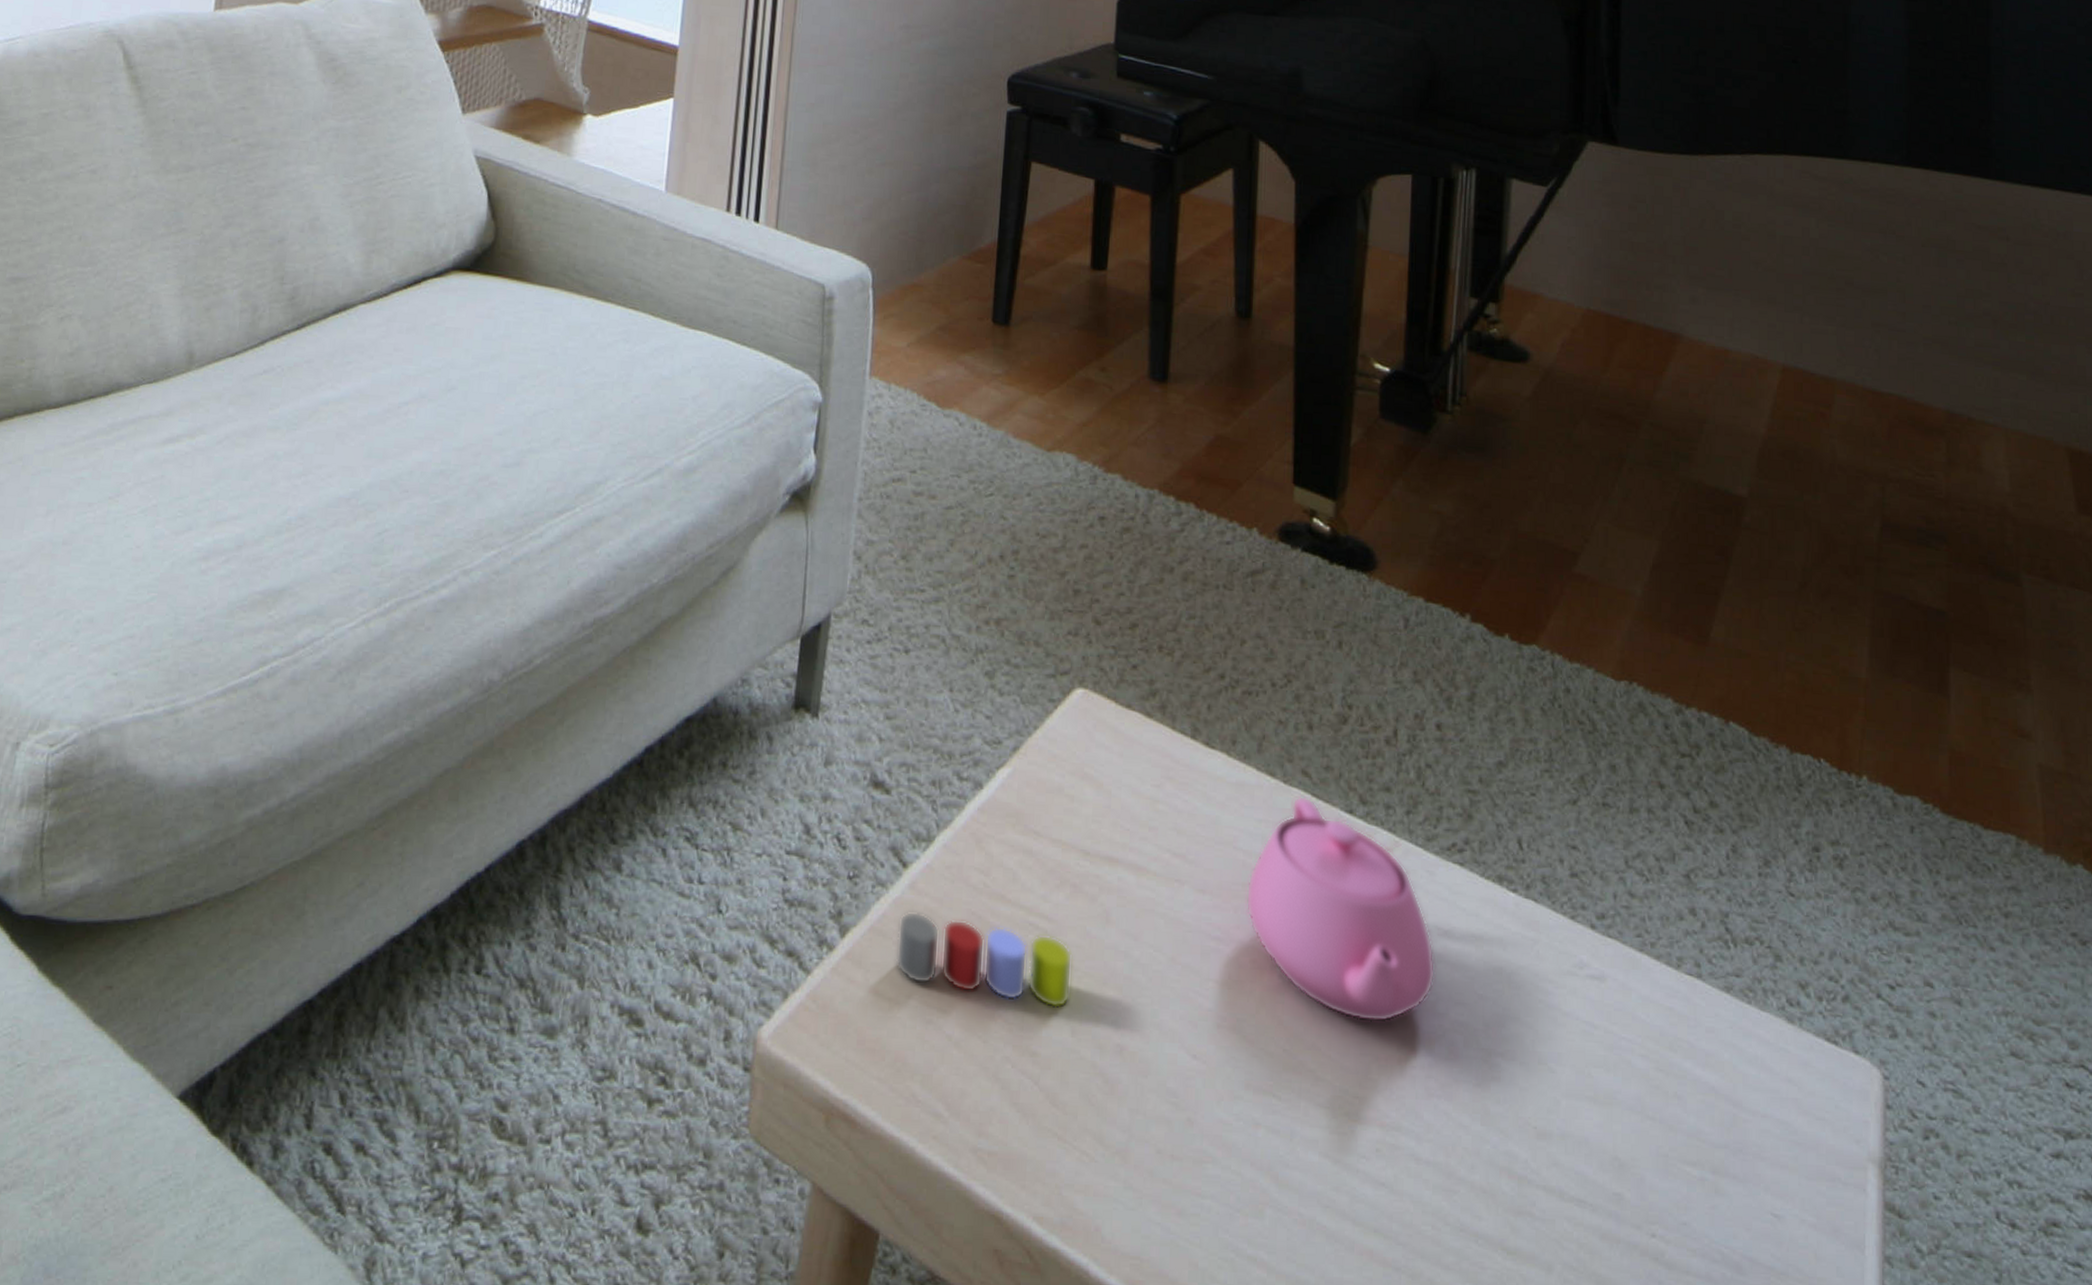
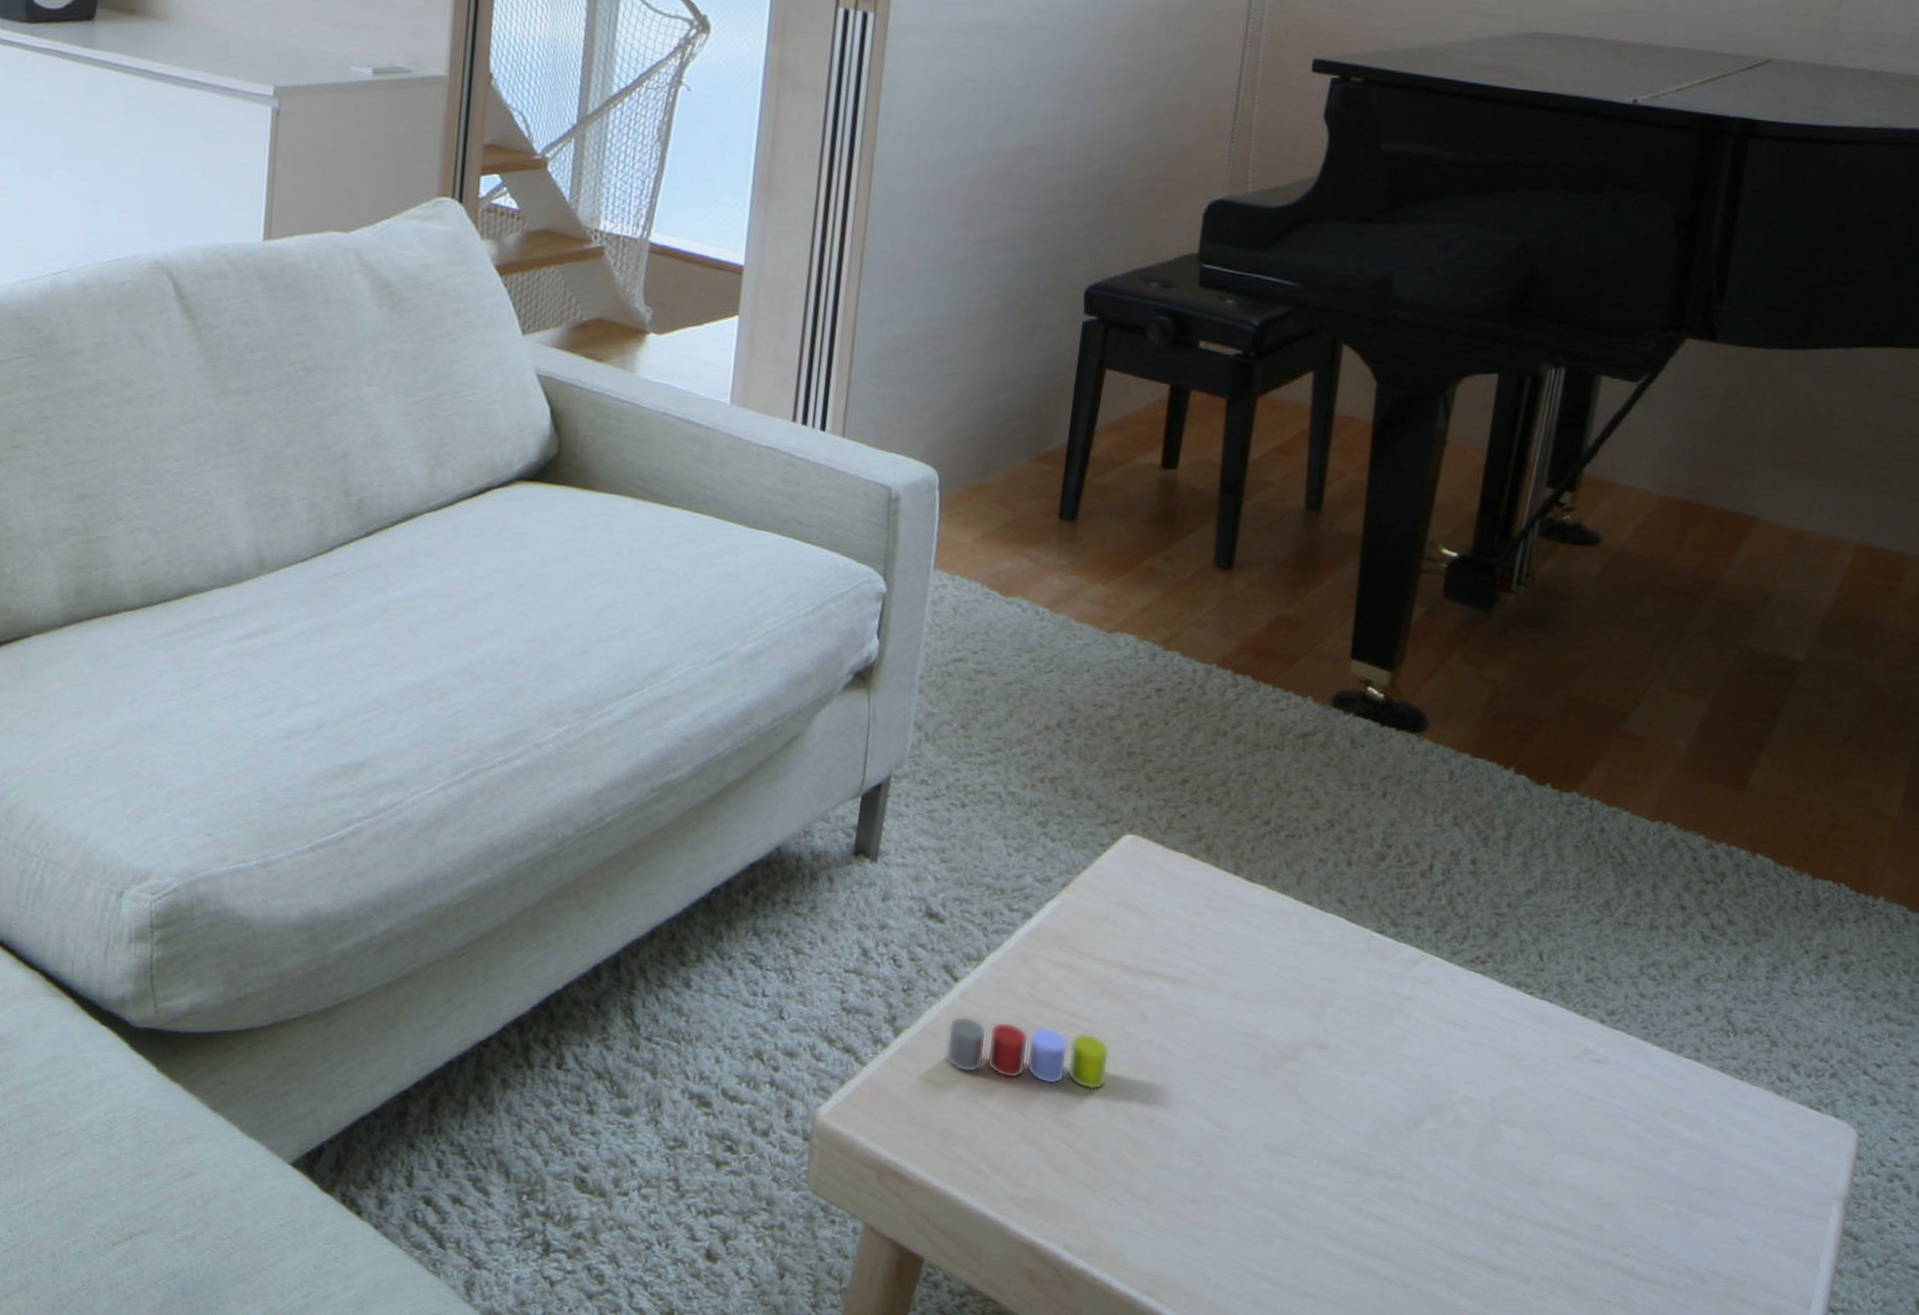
teapot: present [1245,795,1436,1023] -> none [1275,919,1450,1098]

